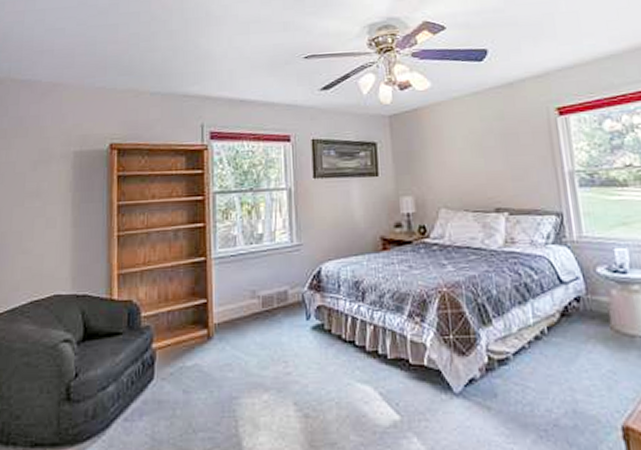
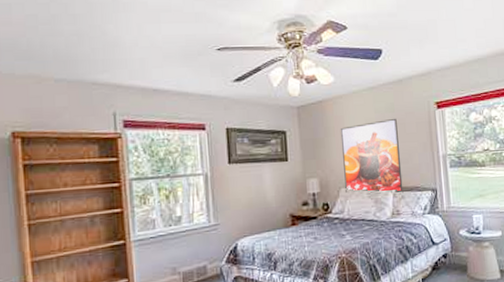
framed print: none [438,127,519,217] -> present [340,118,404,193]

